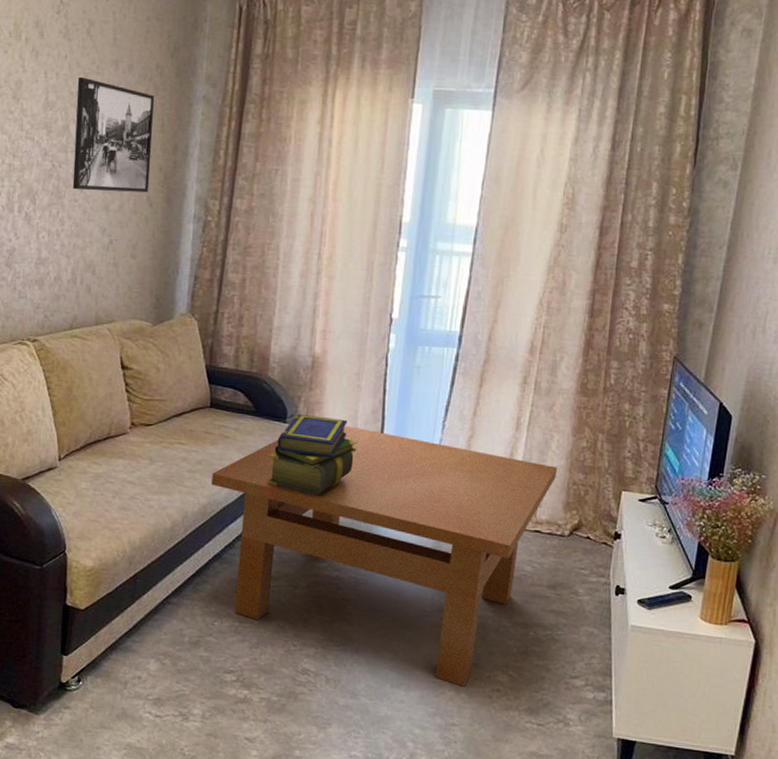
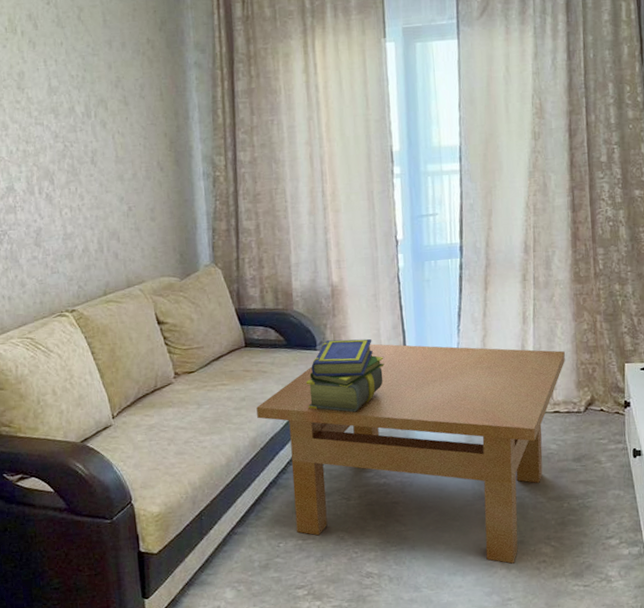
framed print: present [72,77,155,193] -> none [76,60,158,166]

